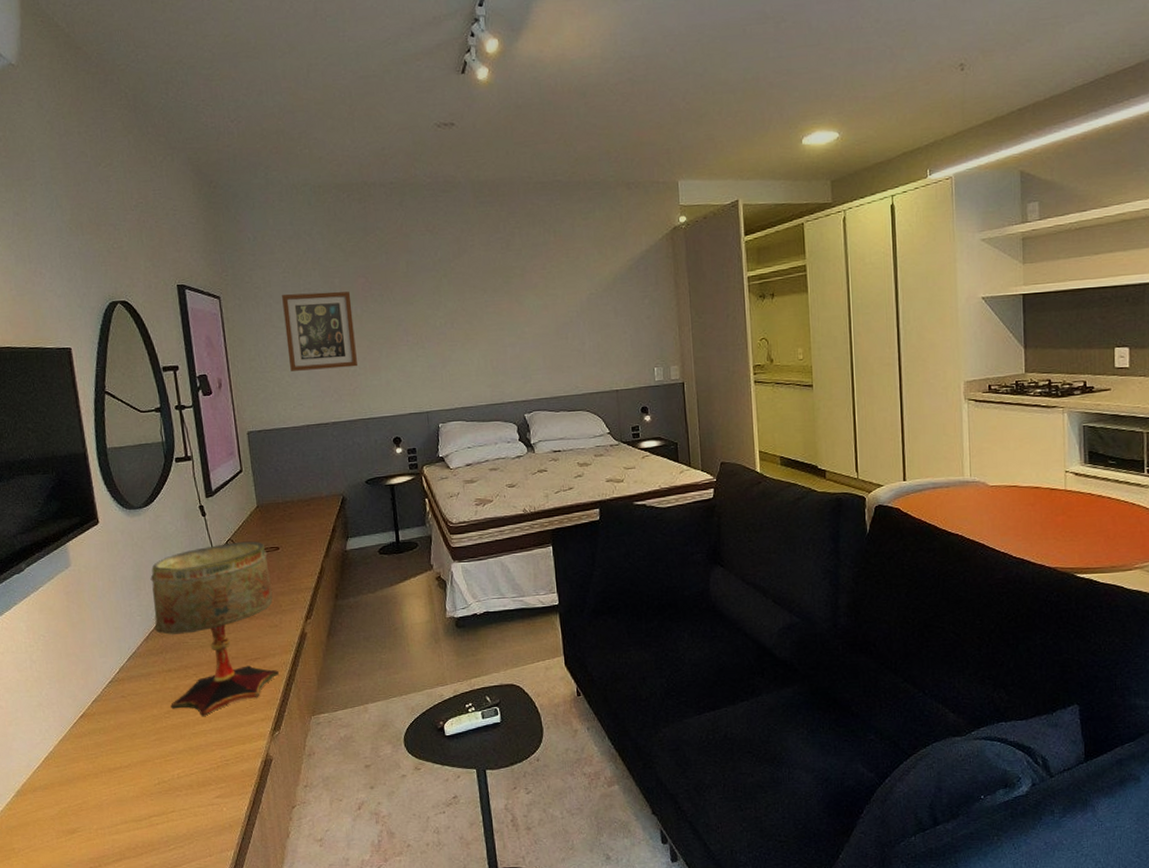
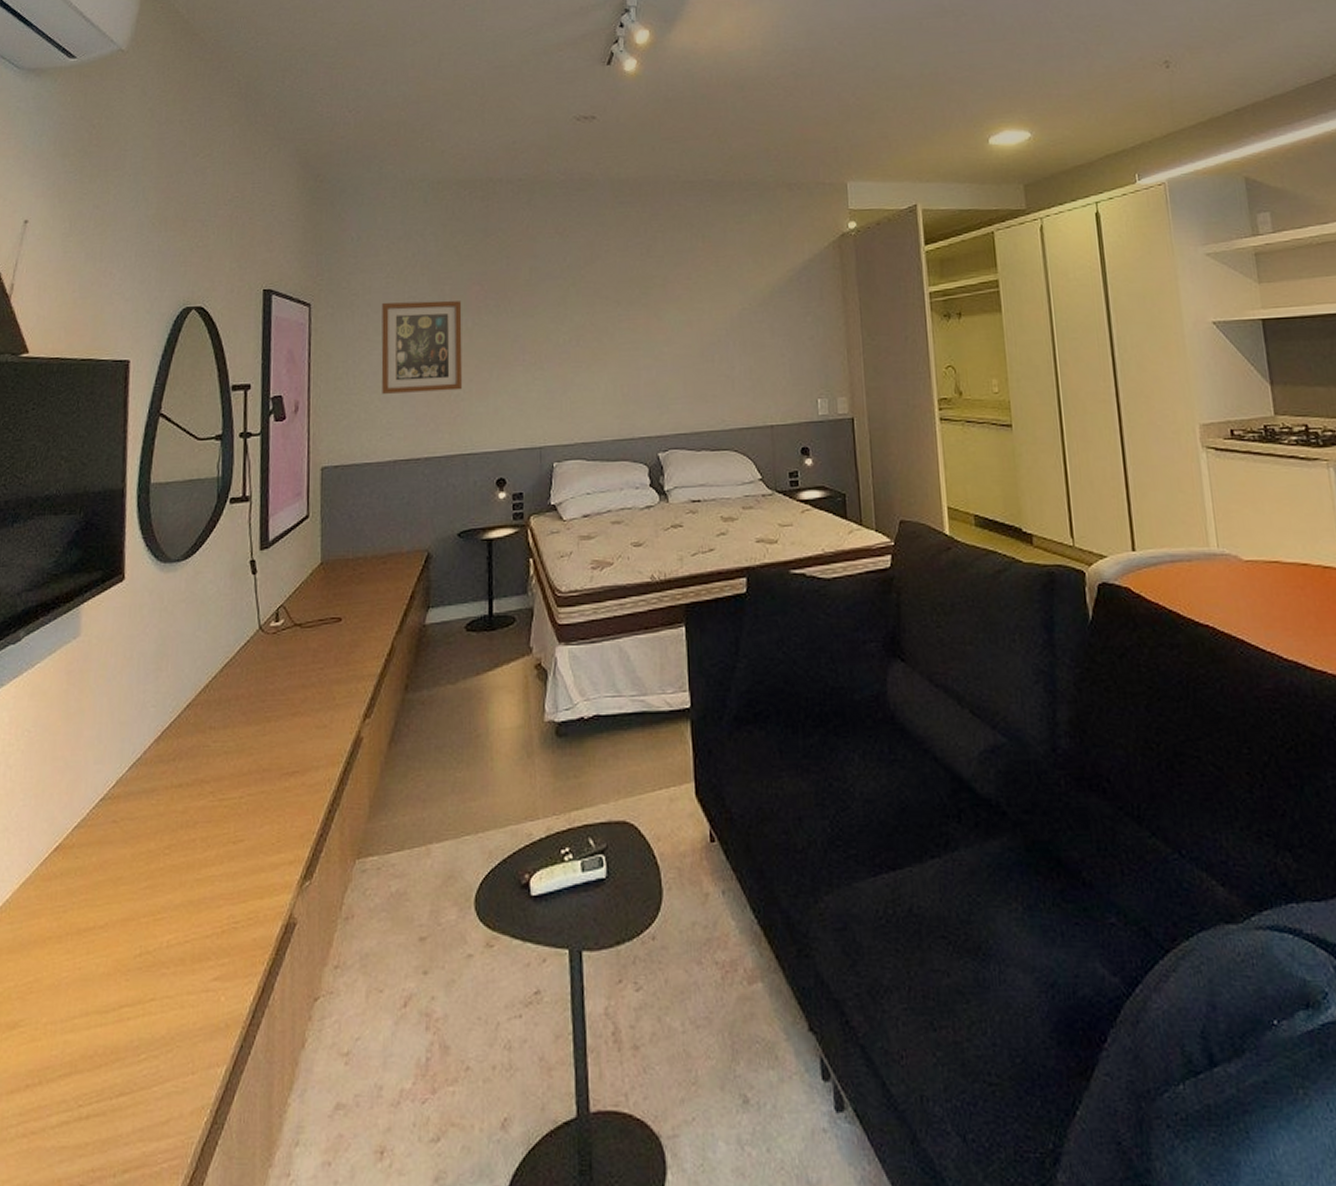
table lamp: present [150,541,279,716] -> none [170,608,326,854]

